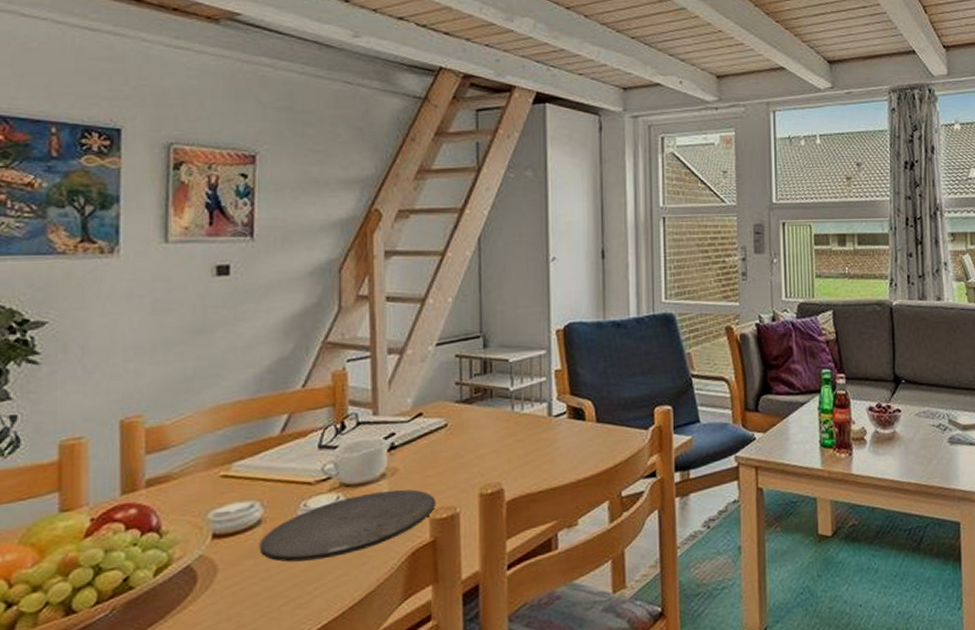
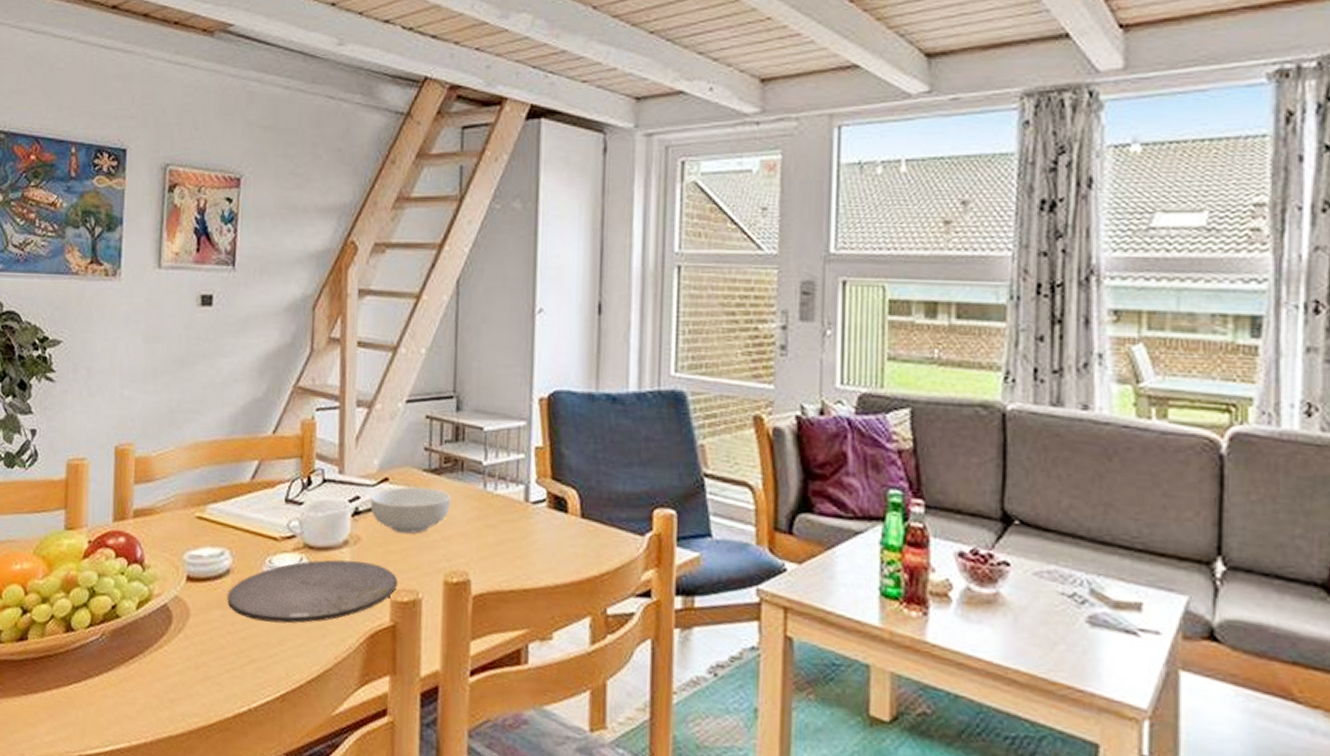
cereal bowl: none [405,416,481,460] -> present [370,486,450,535]

